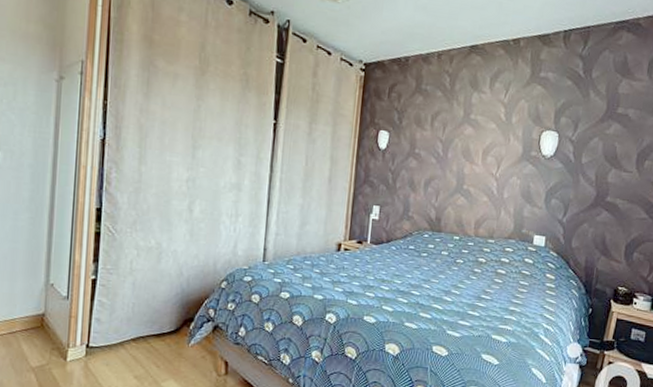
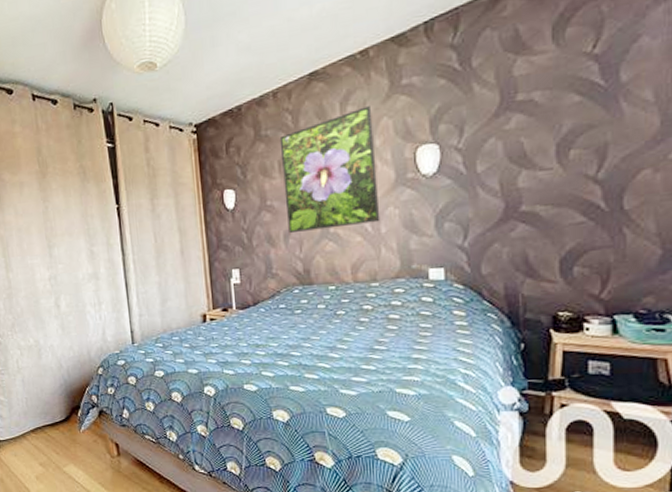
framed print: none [429,87,514,188] -> present [279,106,381,234]

